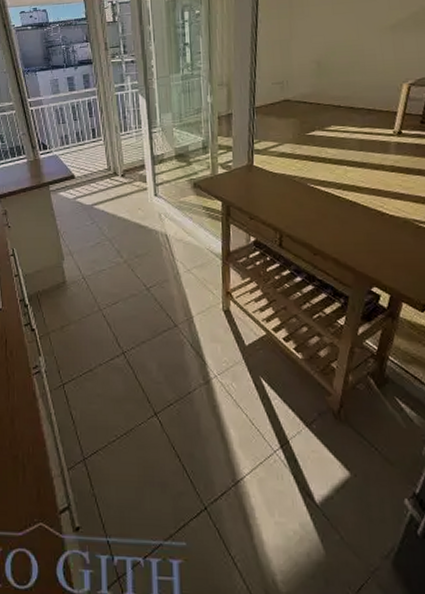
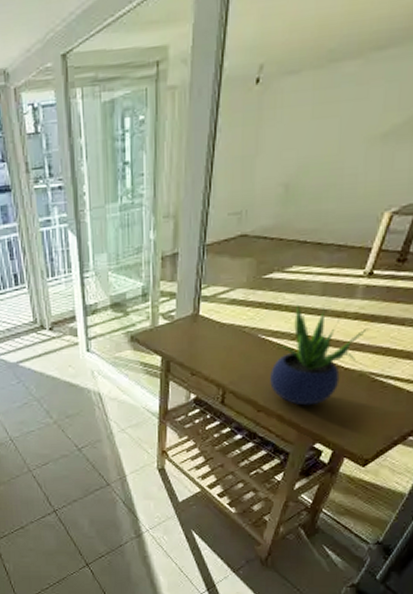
potted plant: none [322,158,406,250] -> present [270,304,369,406]

